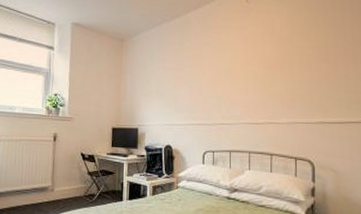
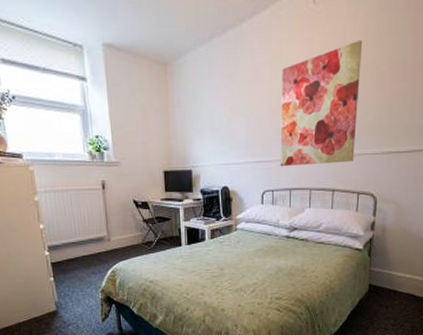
wall art: none [220,30,289,130] -> present [280,39,362,166]

